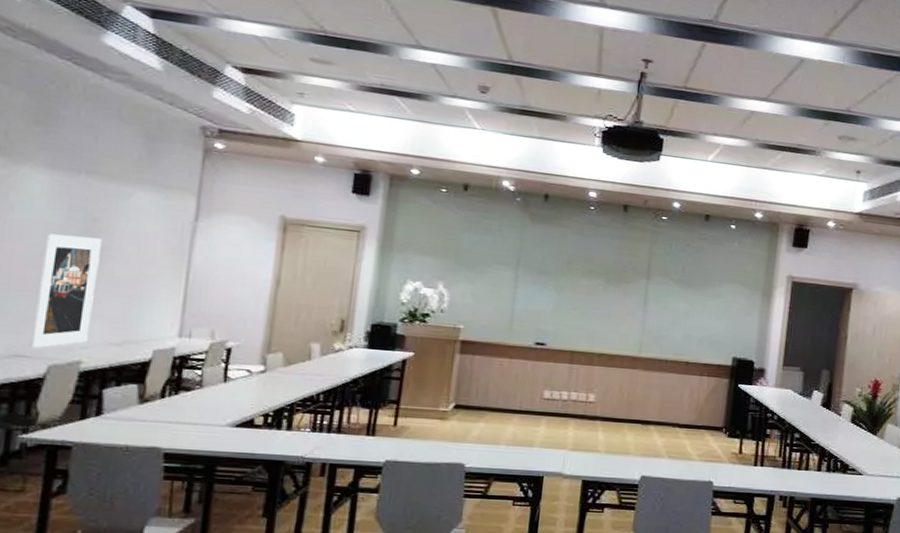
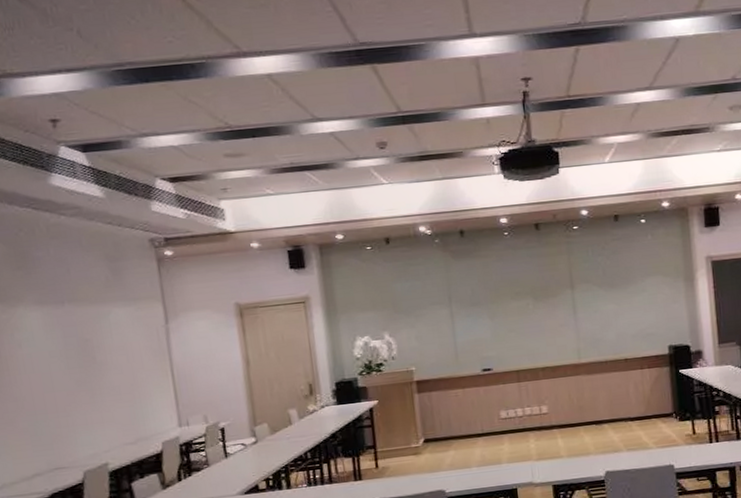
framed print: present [28,233,102,349] -> none [51,356,108,460]

